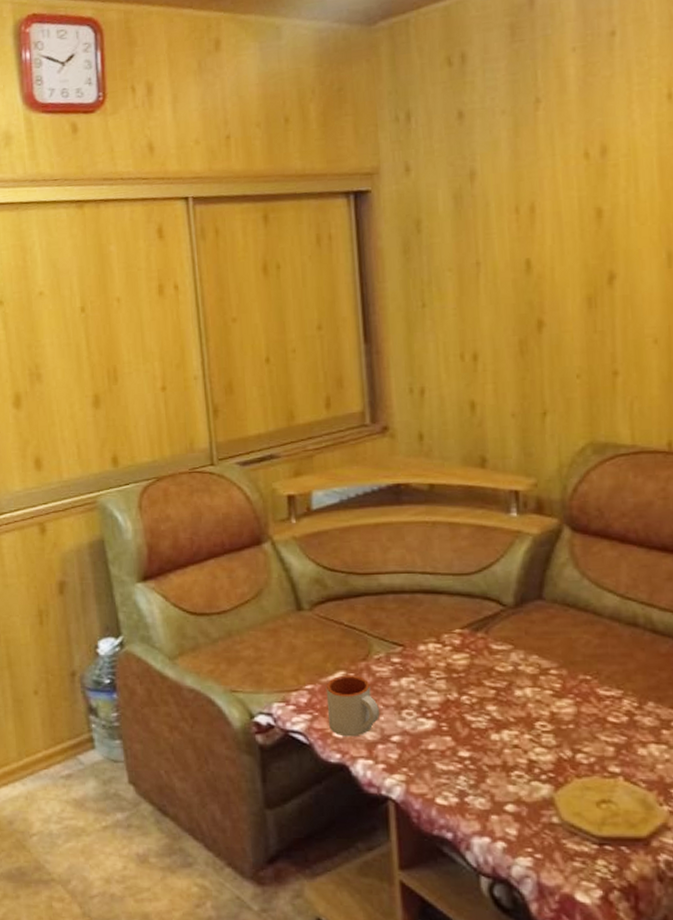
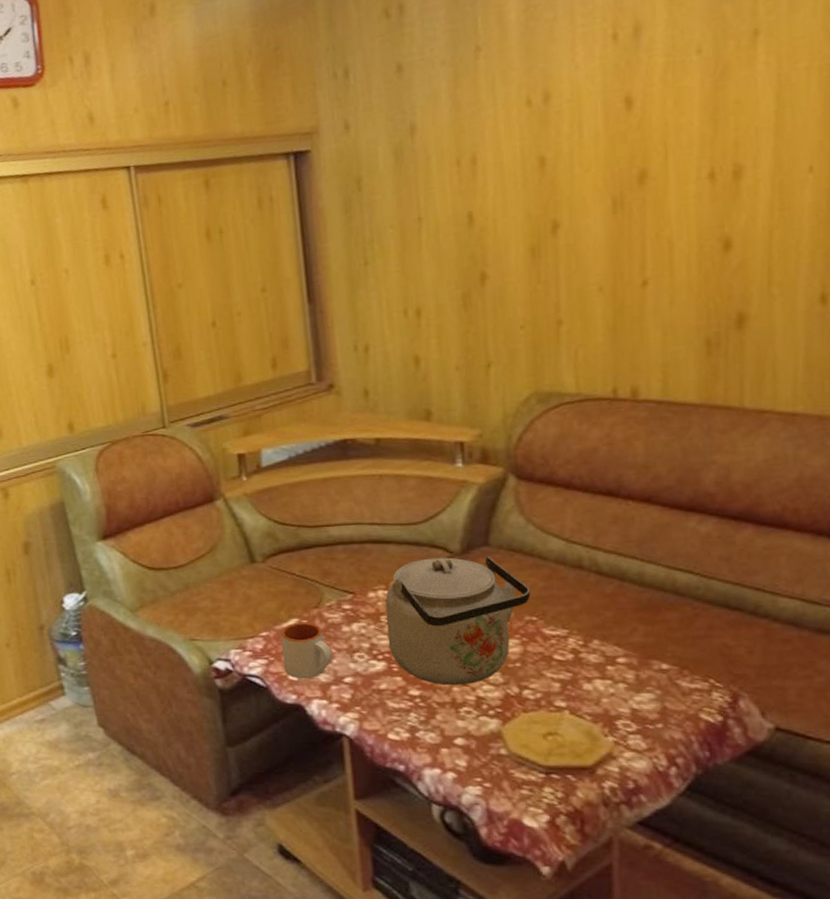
kettle: none [435,610,585,747] -> present [385,556,531,686]

